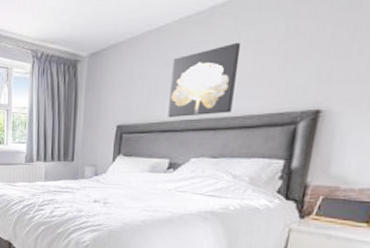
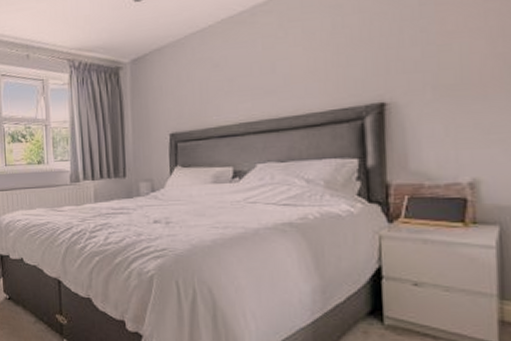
wall art: present [168,42,242,117] -> none [221,39,292,121]

